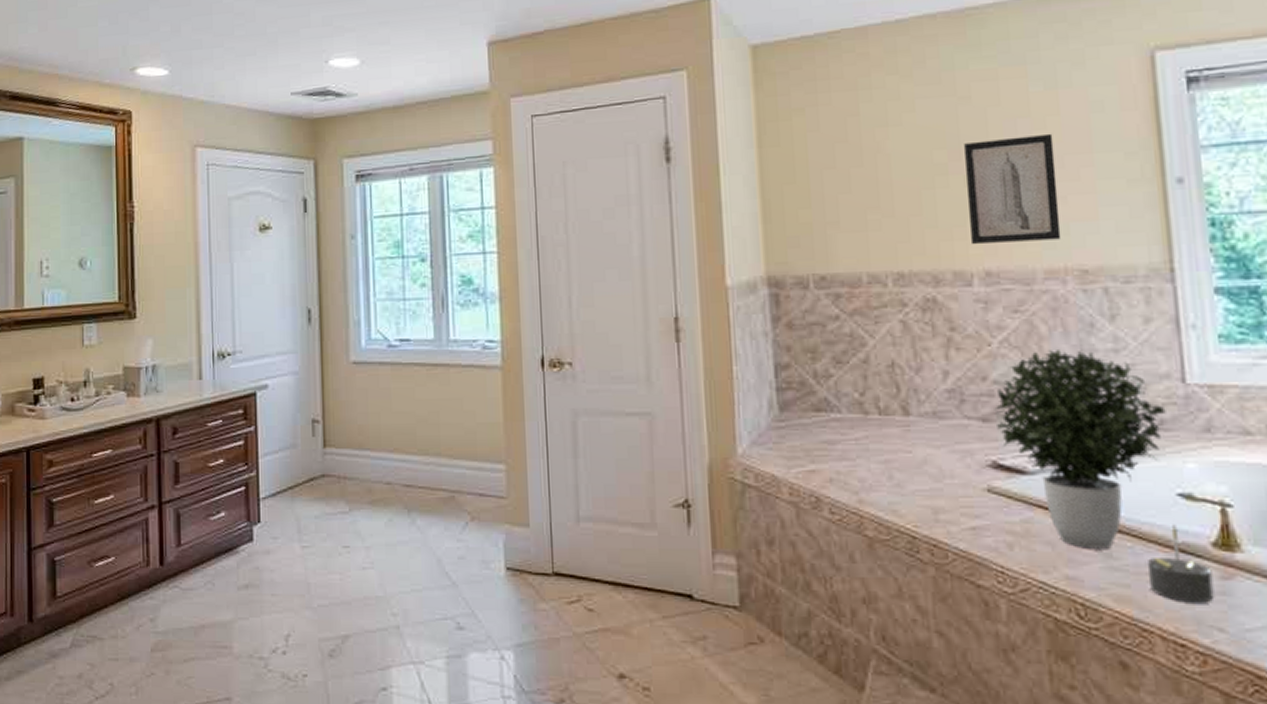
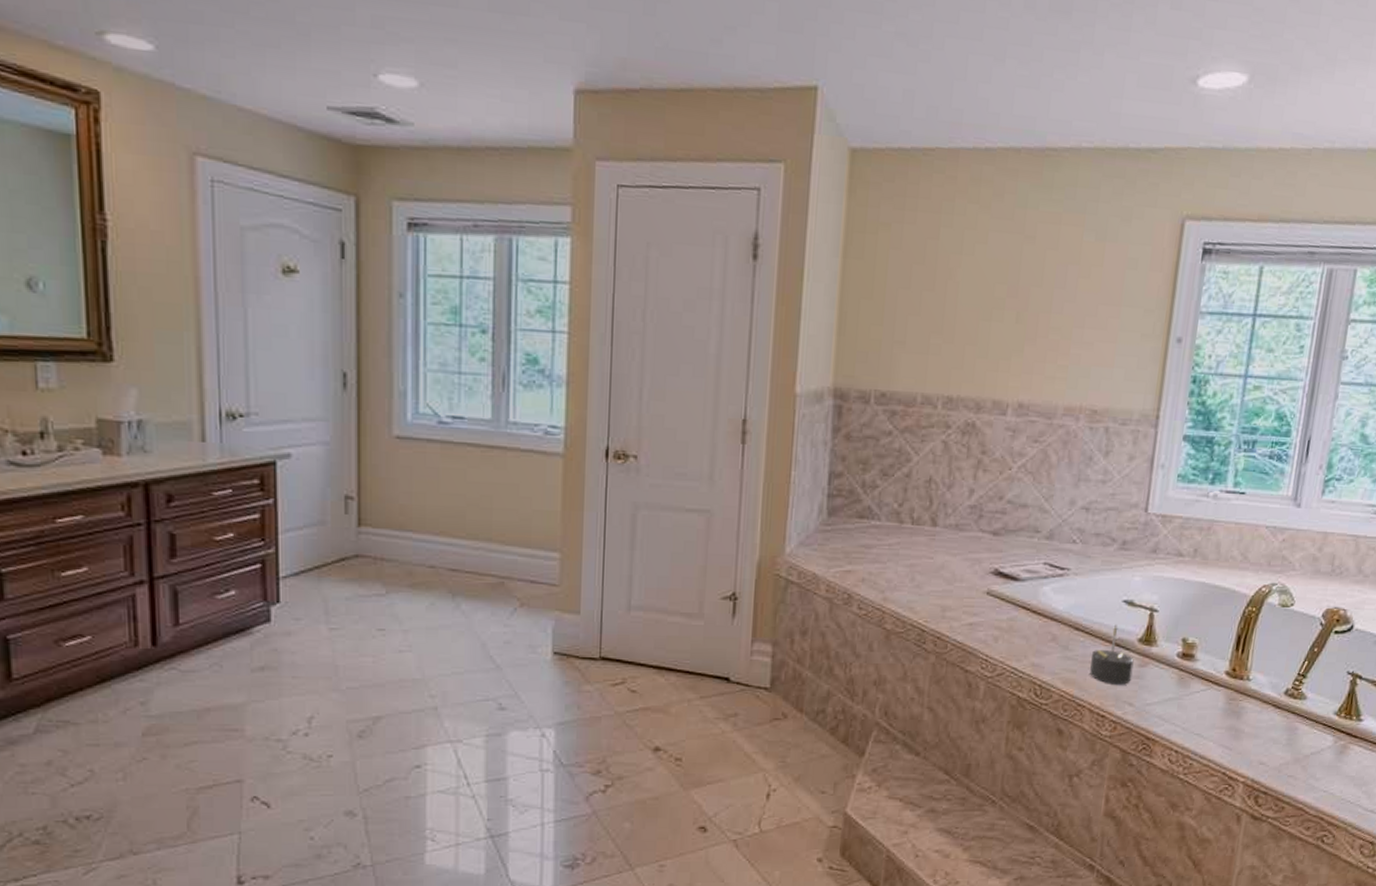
wall art: present [964,133,1061,245] -> none [1011,281,1094,381]
potted plant: present [994,350,1166,549] -> none [1003,477,1129,642]

